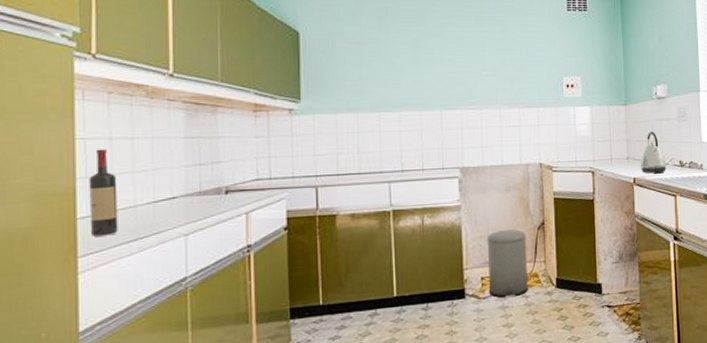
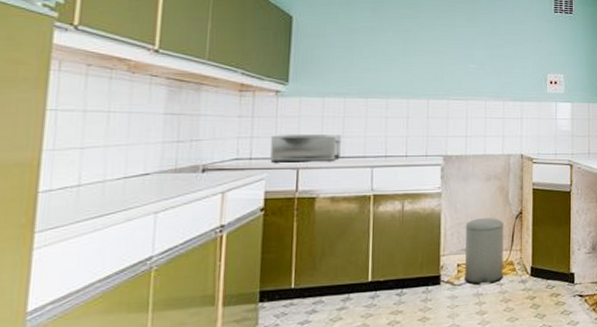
wine bottle: present [89,149,118,237] -> none [51,121,88,211]
toaster: none [287,151,358,182] -> present [270,134,342,163]

